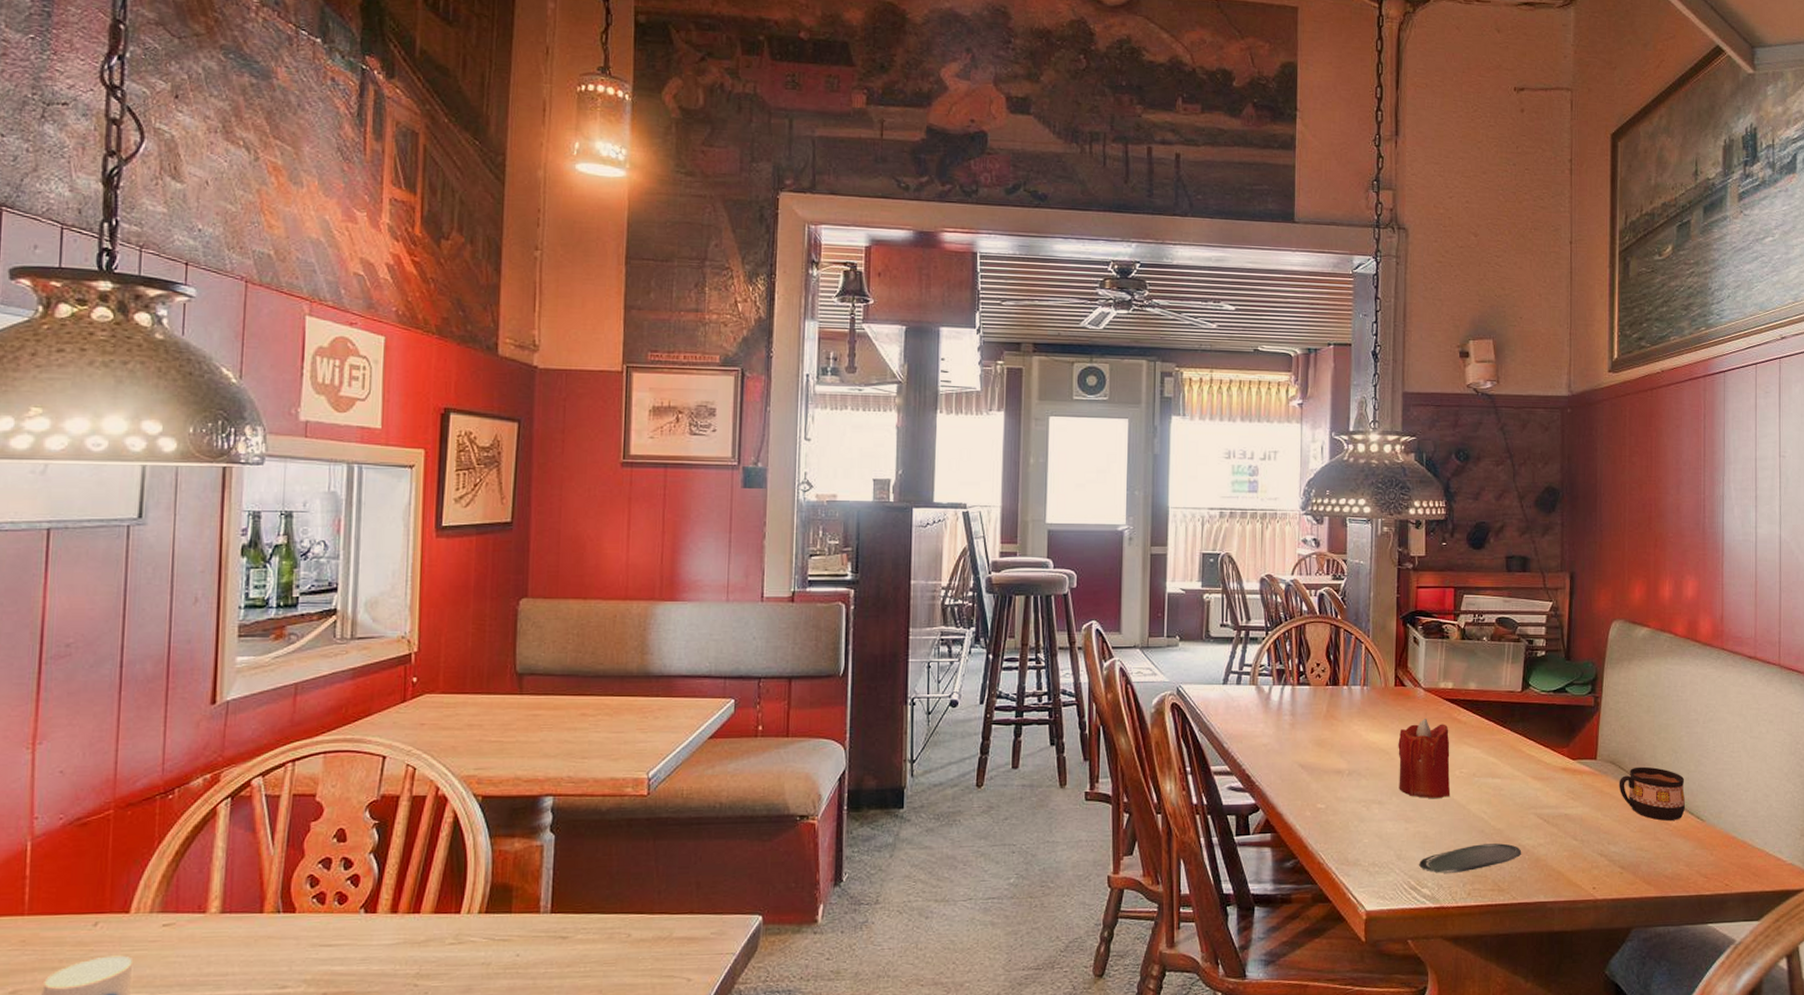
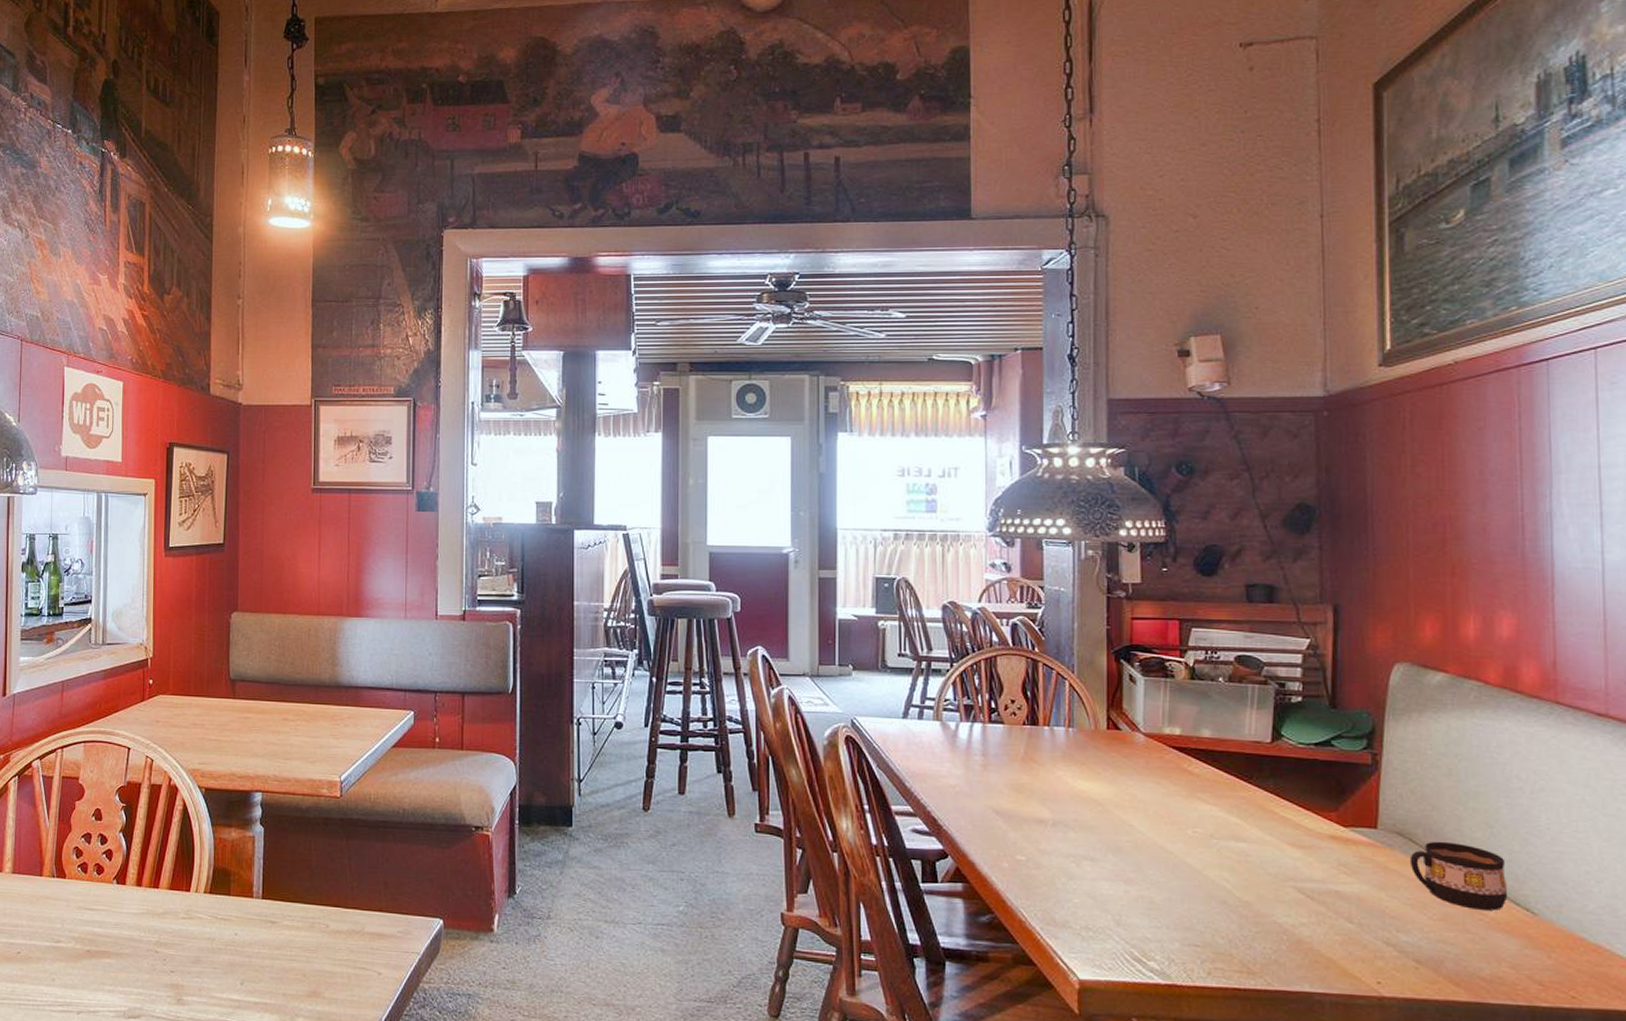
candle: present [1398,718,1451,799] -> none [1113,767,1182,860]
oval tray: present [1419,843,1522,873] -> none [1144,917,1278,948]

